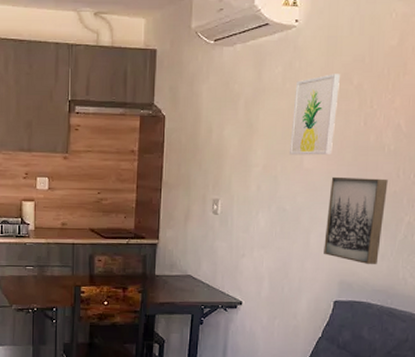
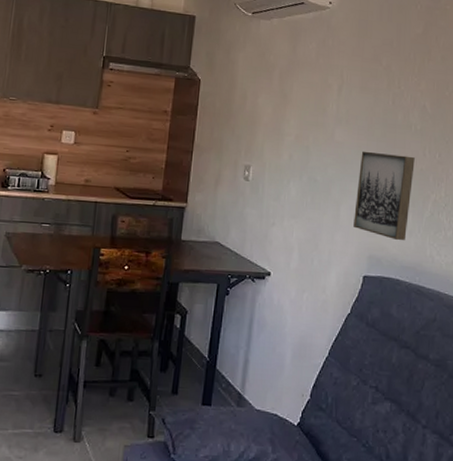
wall art: present [290,74,340,155] -> none [322,54,370,129]

